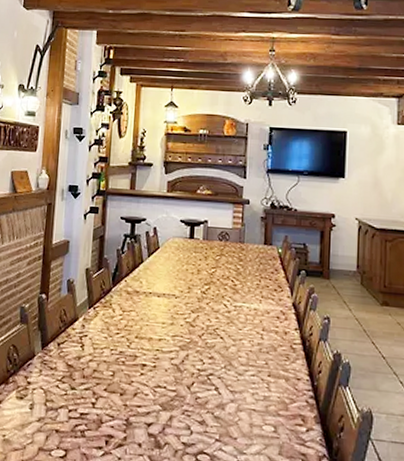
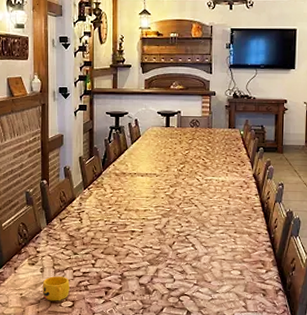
cup: none [29,415,64,449] -> present [42,276,70,301]

